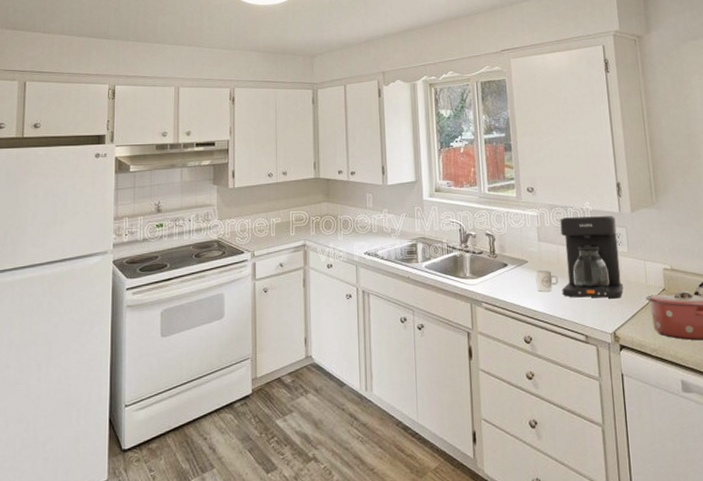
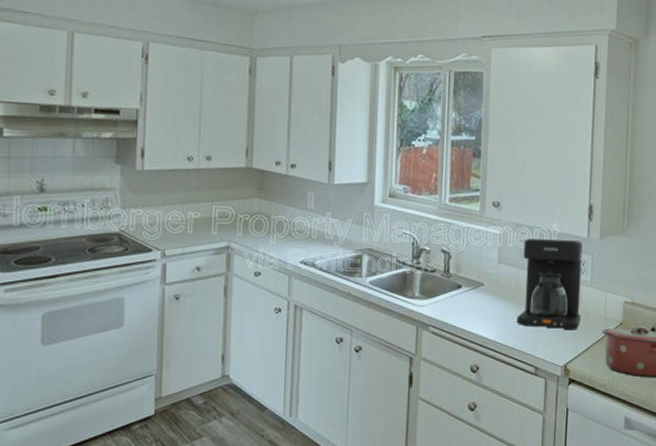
mug: present [535,270,559,292] -> none [490,295,515,318]

